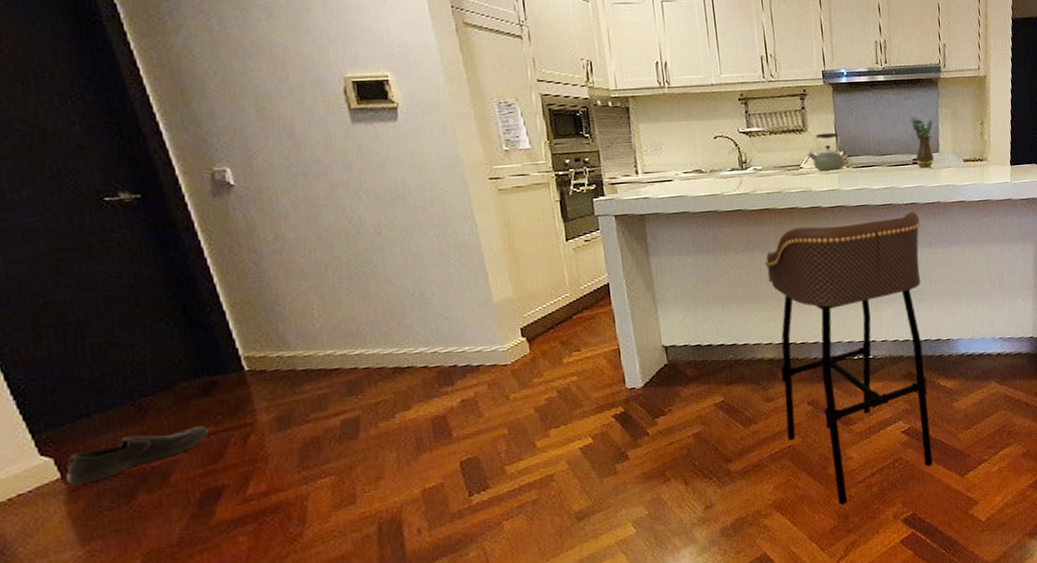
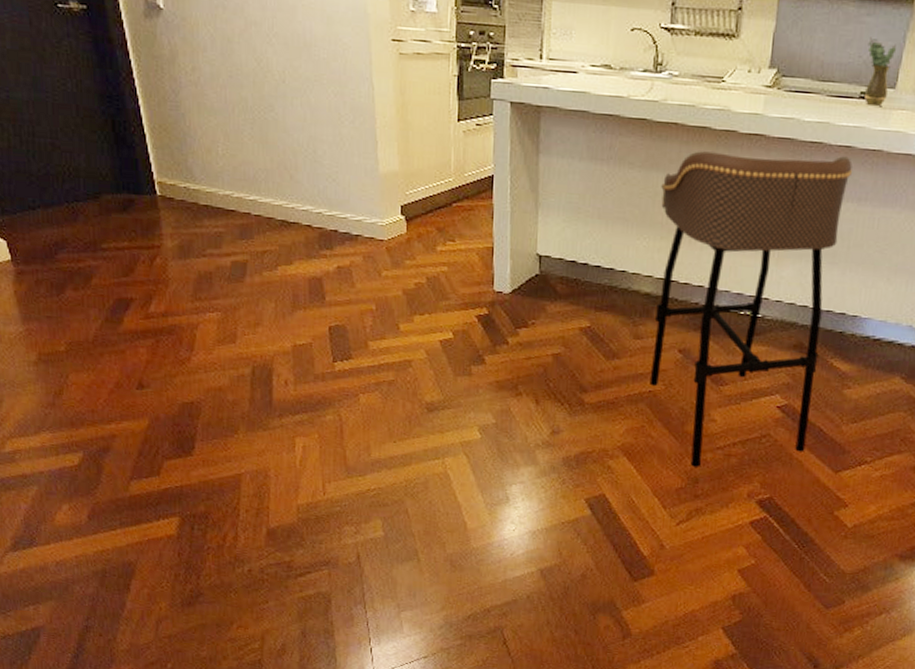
shoe: present [65,426,210,486] -> none [14,234,125,271]
kettle: present [806,132,845,171] -> none [732,42,778,91]

